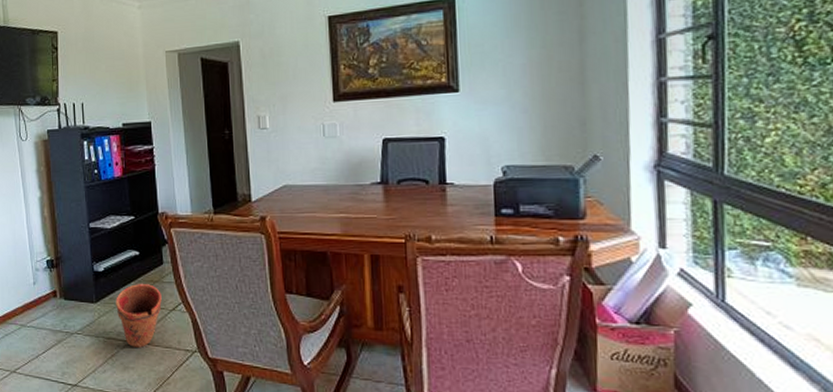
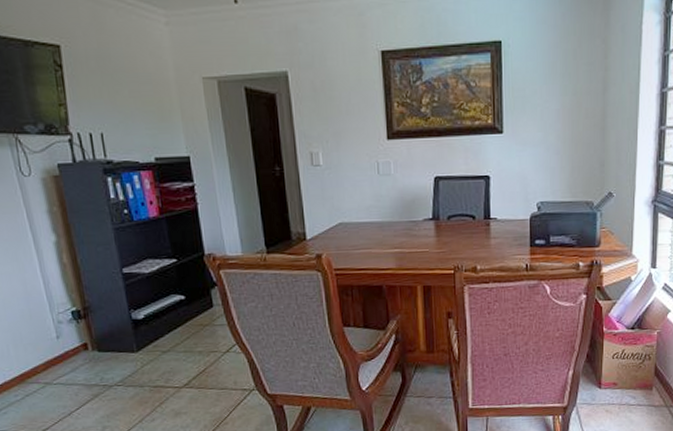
clay cup: present [116,283,162,348] -> none [161,327,214,393]

